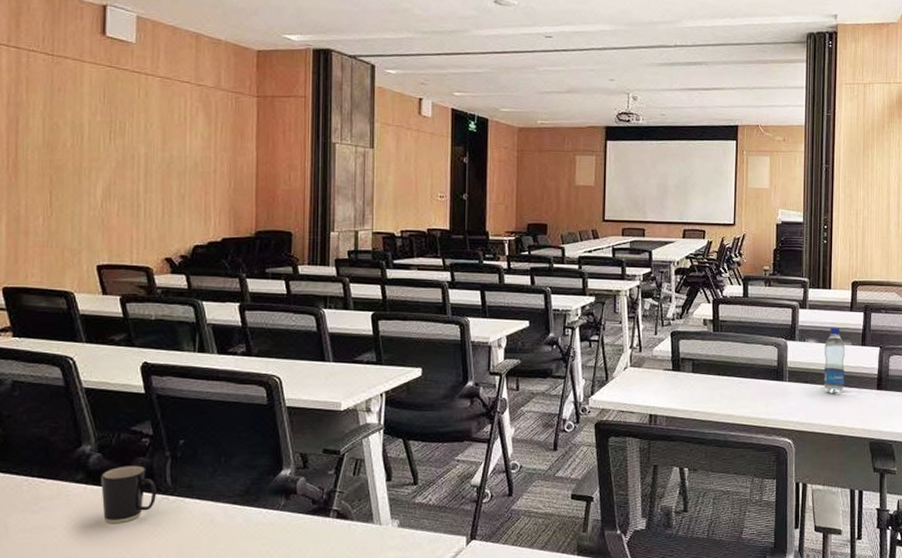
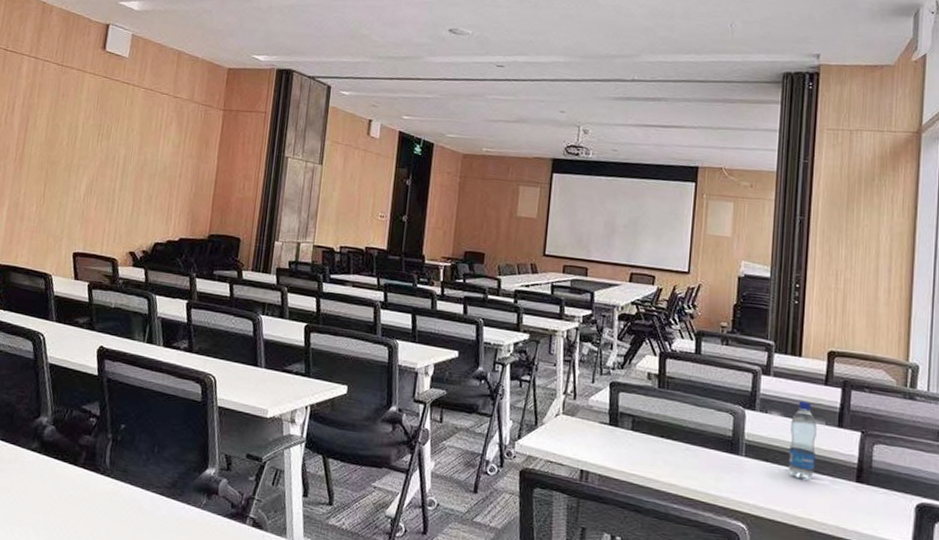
mug: present [101,465,157,524] -> none [49,441,97,496]

